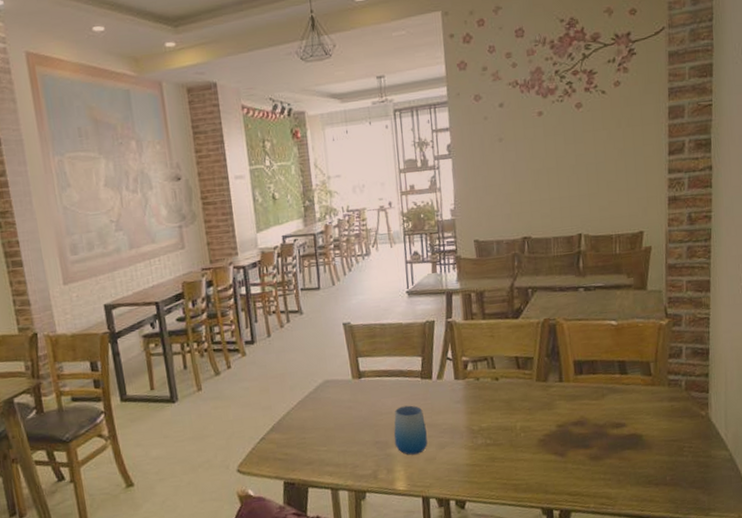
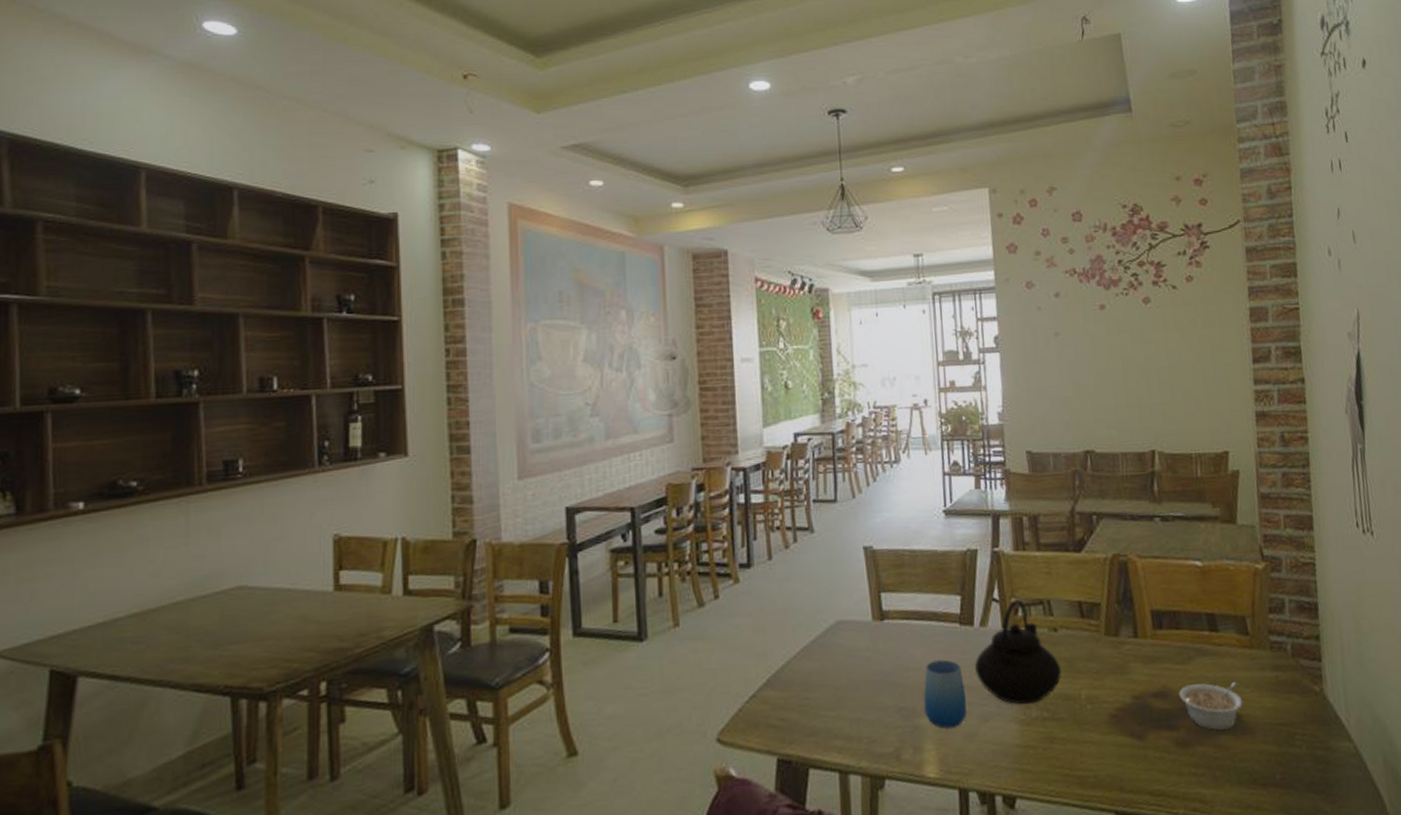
teapot: none [433,357,501,436] -> present [975,599,1061,705]
legume: none [593,410,644,447] -> present [1178,681,1244,730]

